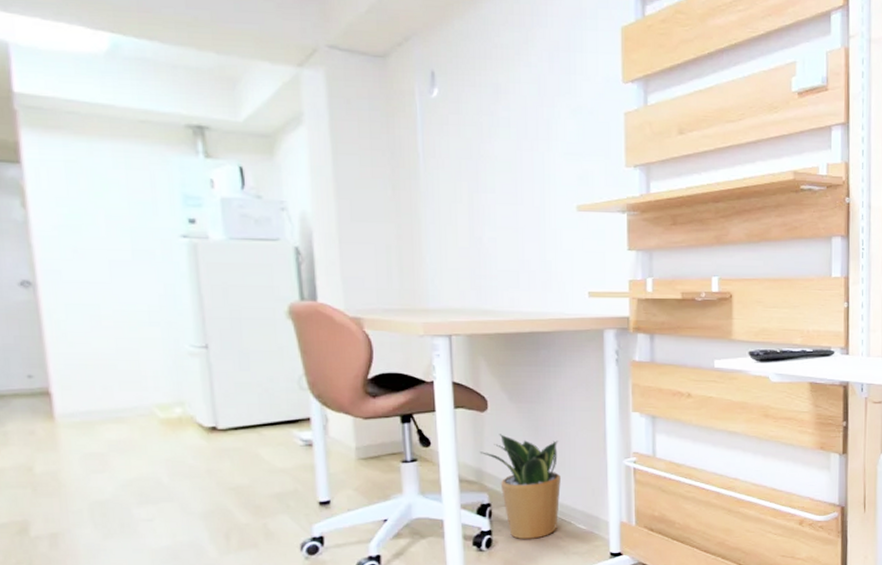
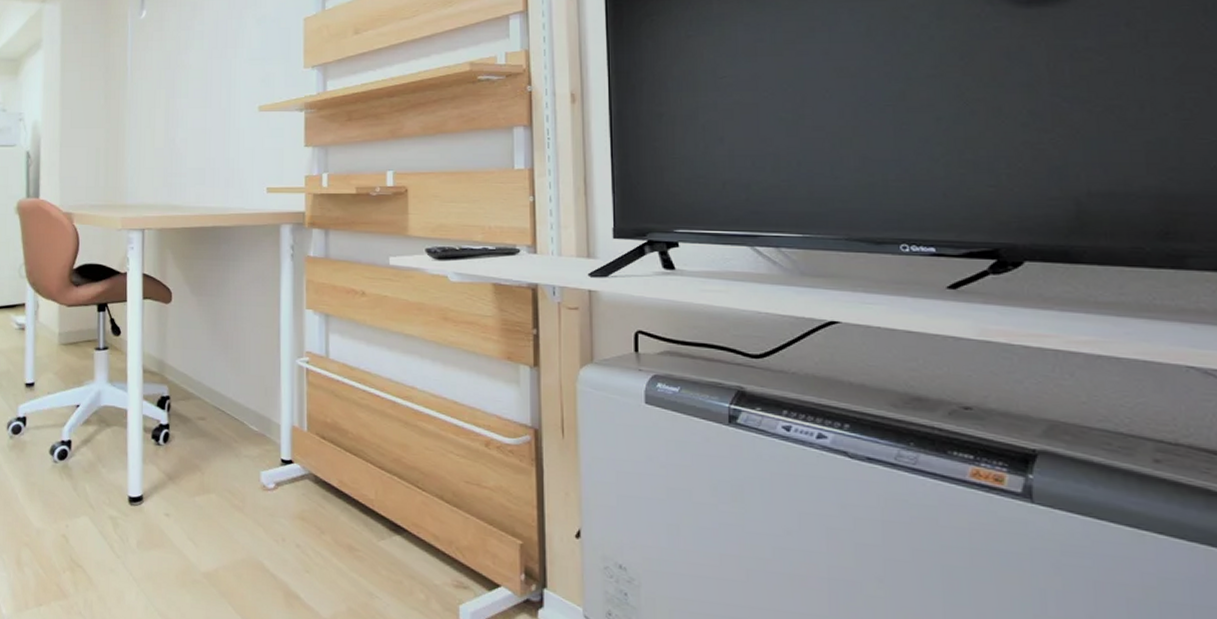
potted plant: present [479,434,561,539] -> none [162,326,235,437]

